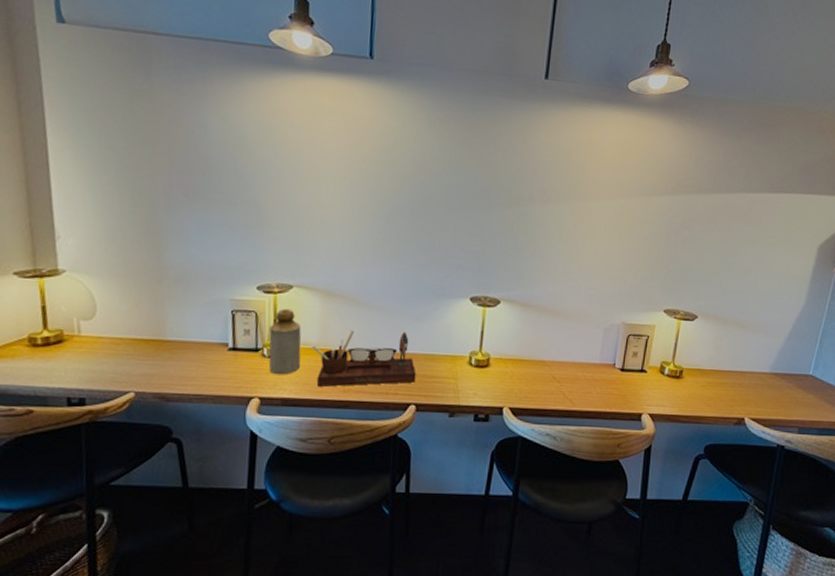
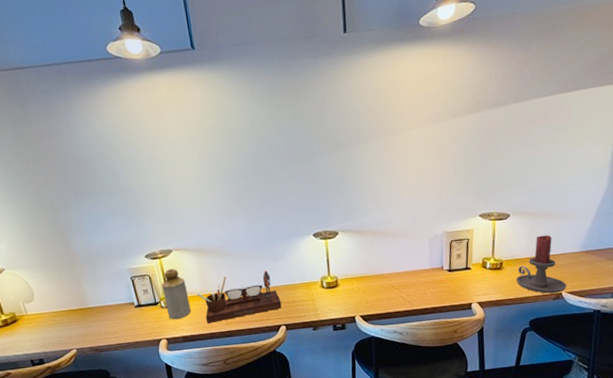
candle holder: none [695,346,751,417] -> present [516,235,567,294]

